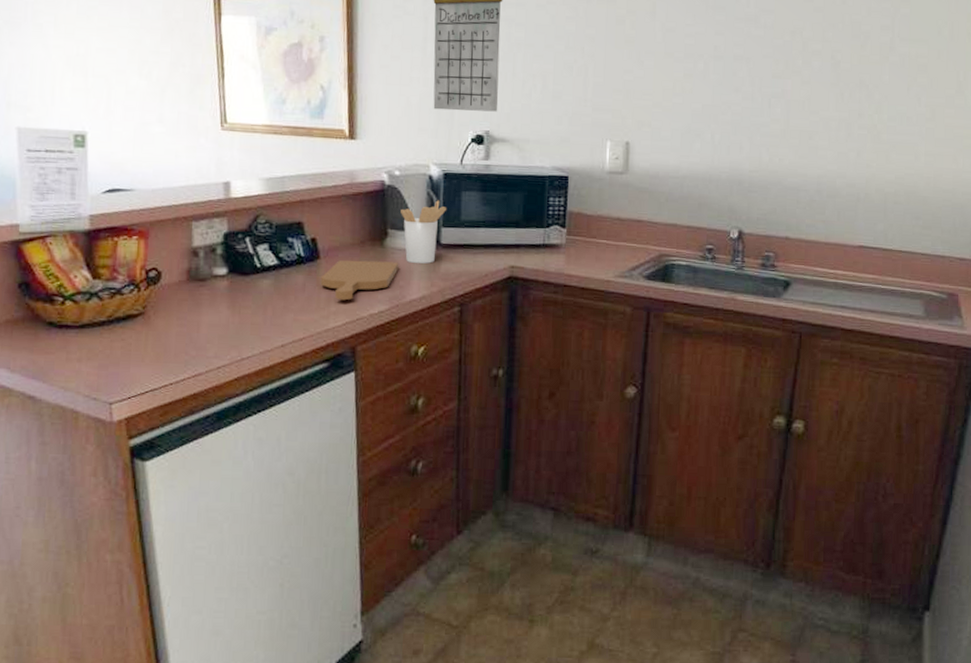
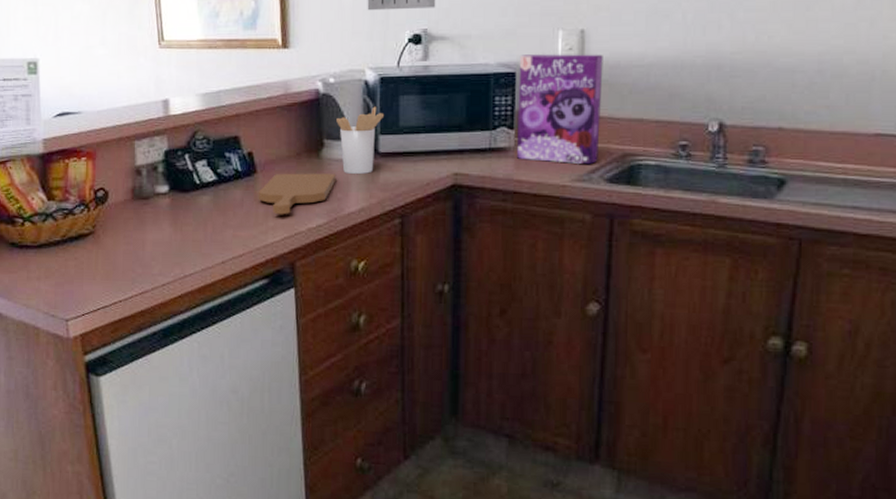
cereal box: none [568,160,645,263] -> present [517,54,603,165]

